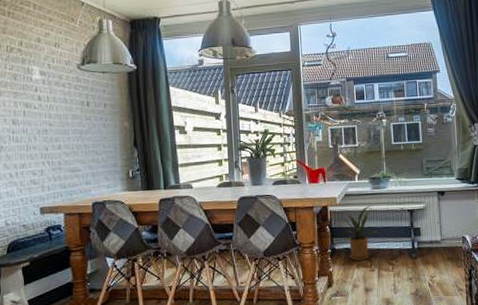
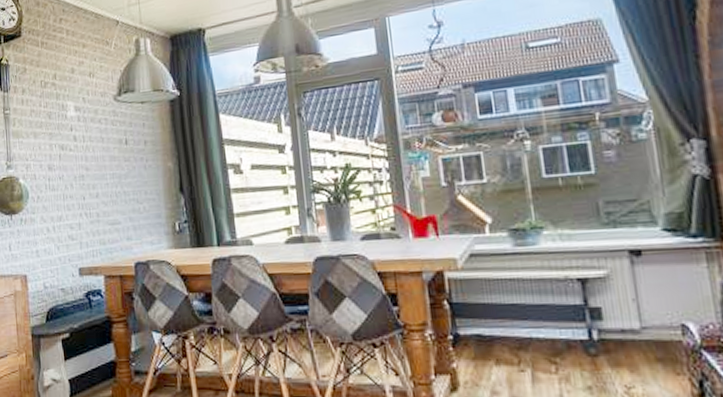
house plant: present [333,205,379,261] -> none [453,271,529,354]

